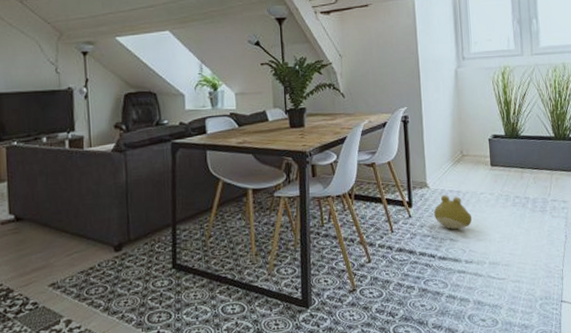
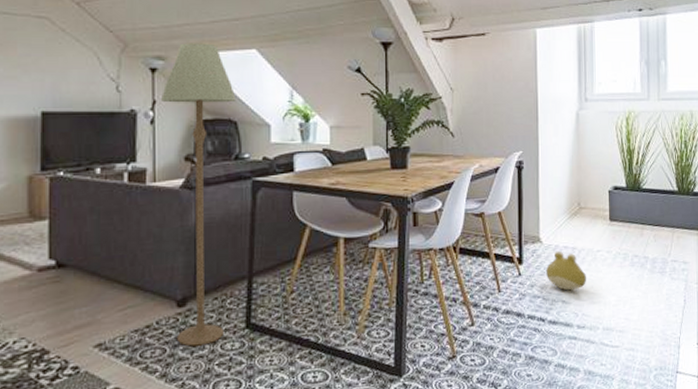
floor lamp: none [93,28,155,285] -> present [162,43,236,347]

